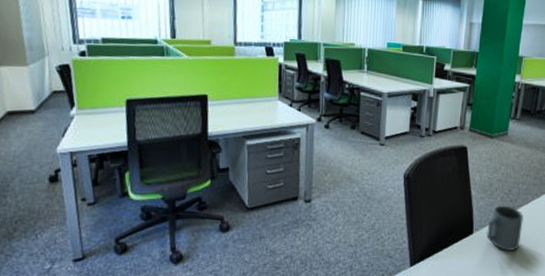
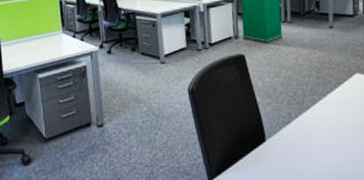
mug: present [487,205,523,252] -> none [279,108,316,156]

